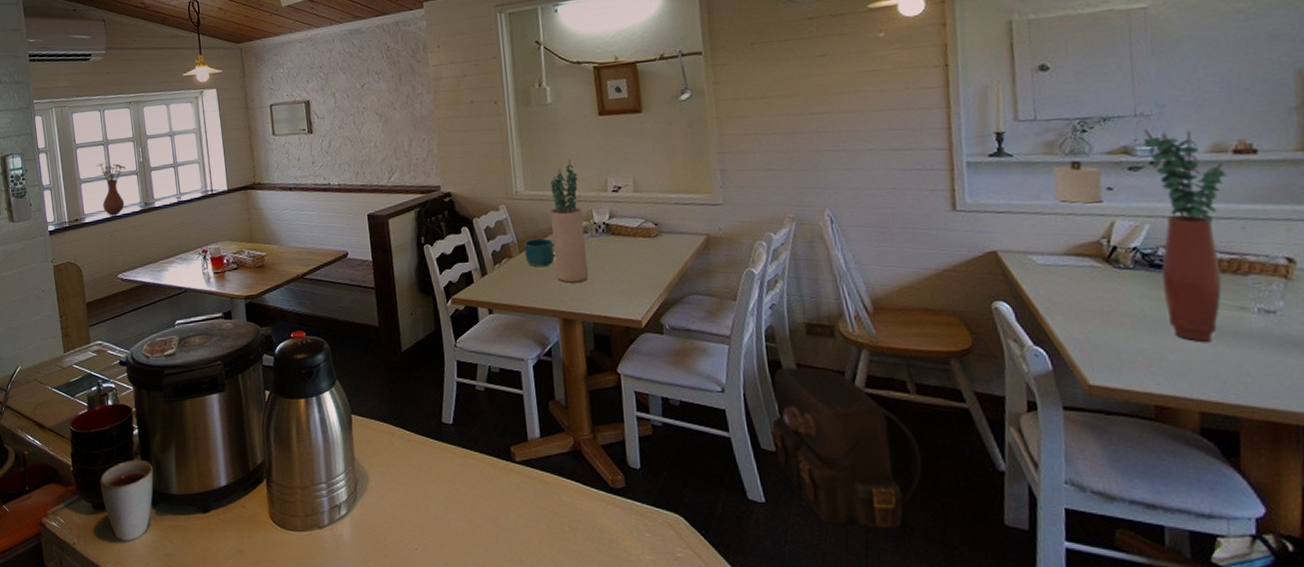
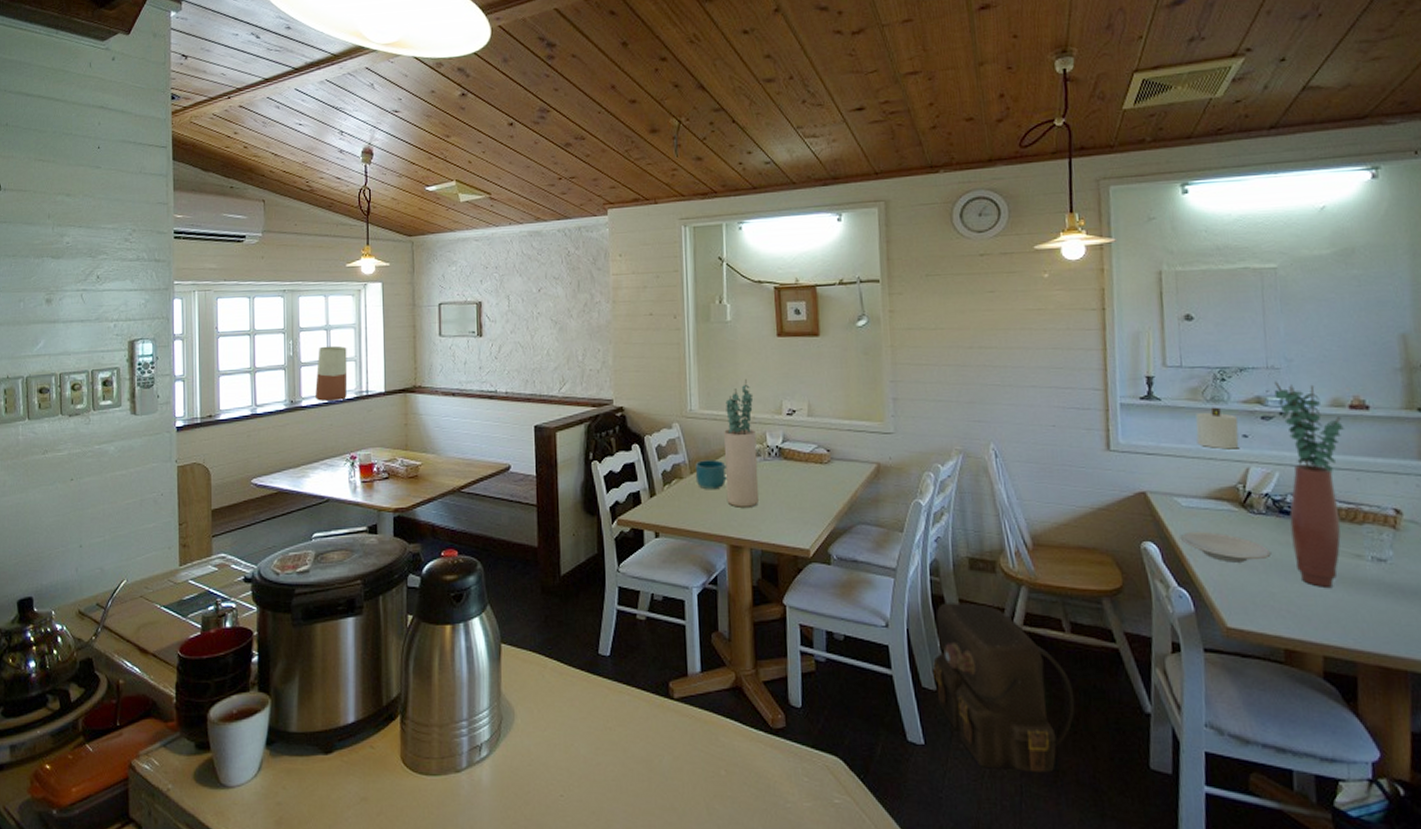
vase: present [95,163,126,215] -> none [238,355,272,413]
vase: none [165,150,194,202] -> present [315,345,348,402]
saucer: none [1035,288,1140,320] -> present [1180,531,1272,563]

